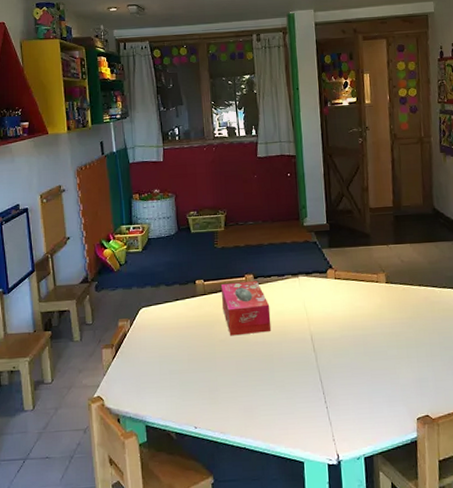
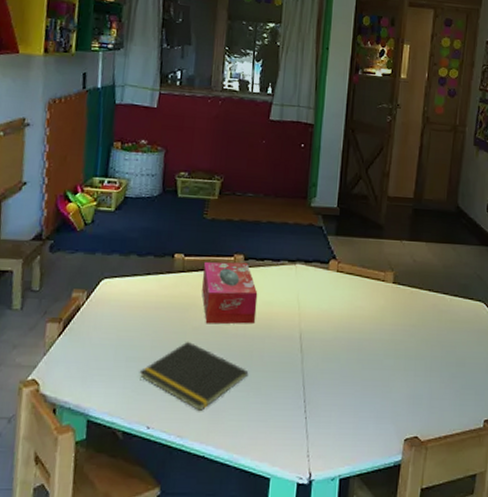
notepad: none [181,352,272,410] -> present [139,341,249,411]

